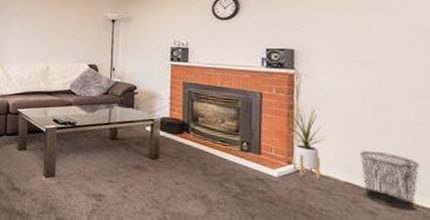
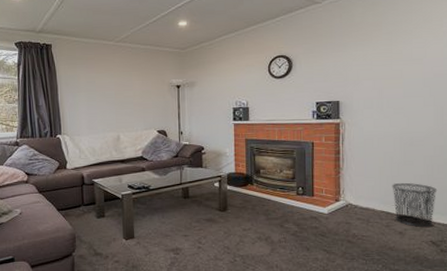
house plant: present [286,106,326,180] -> none [333,149,366,212]

